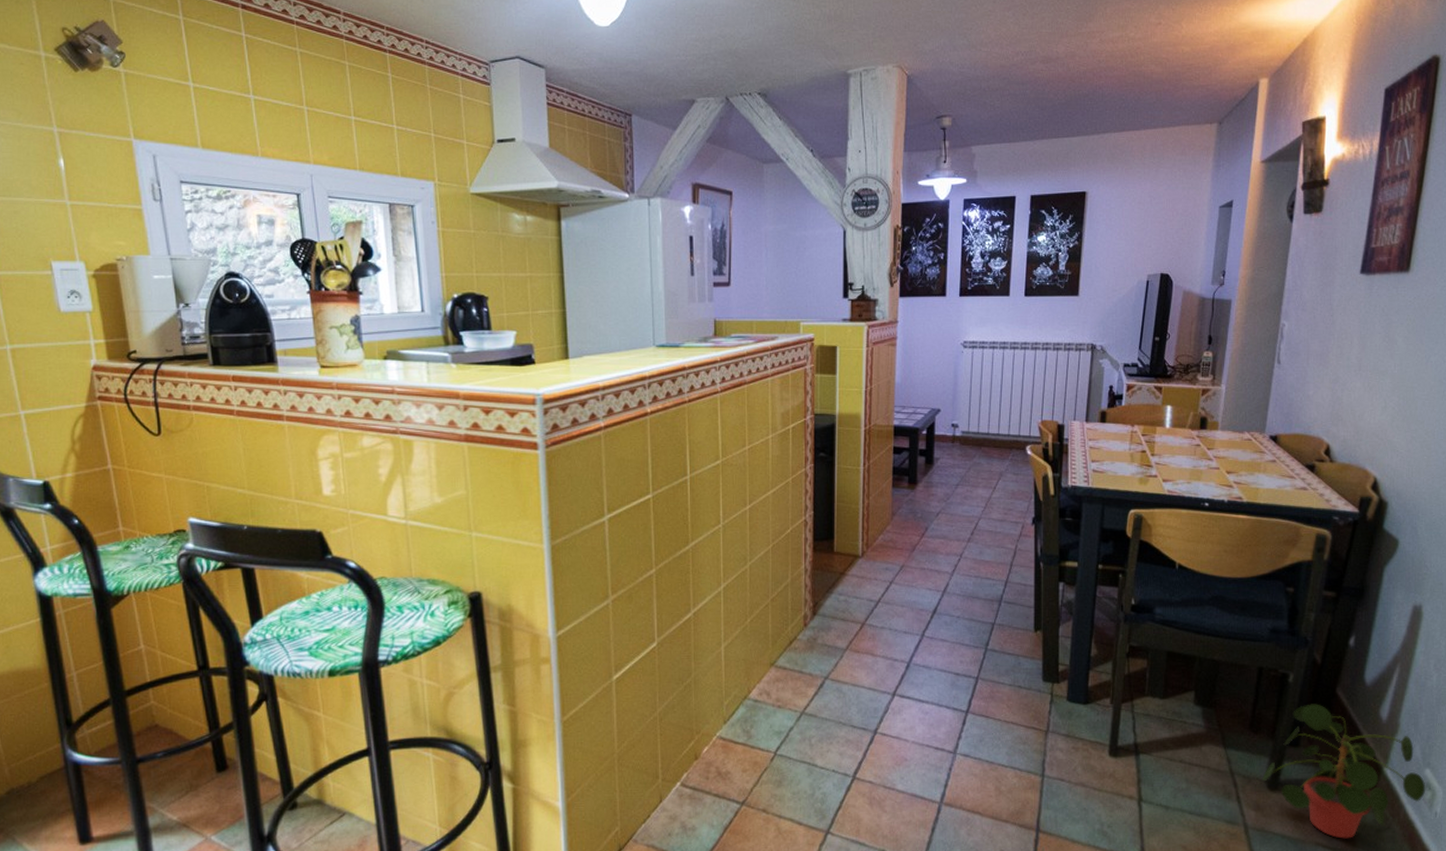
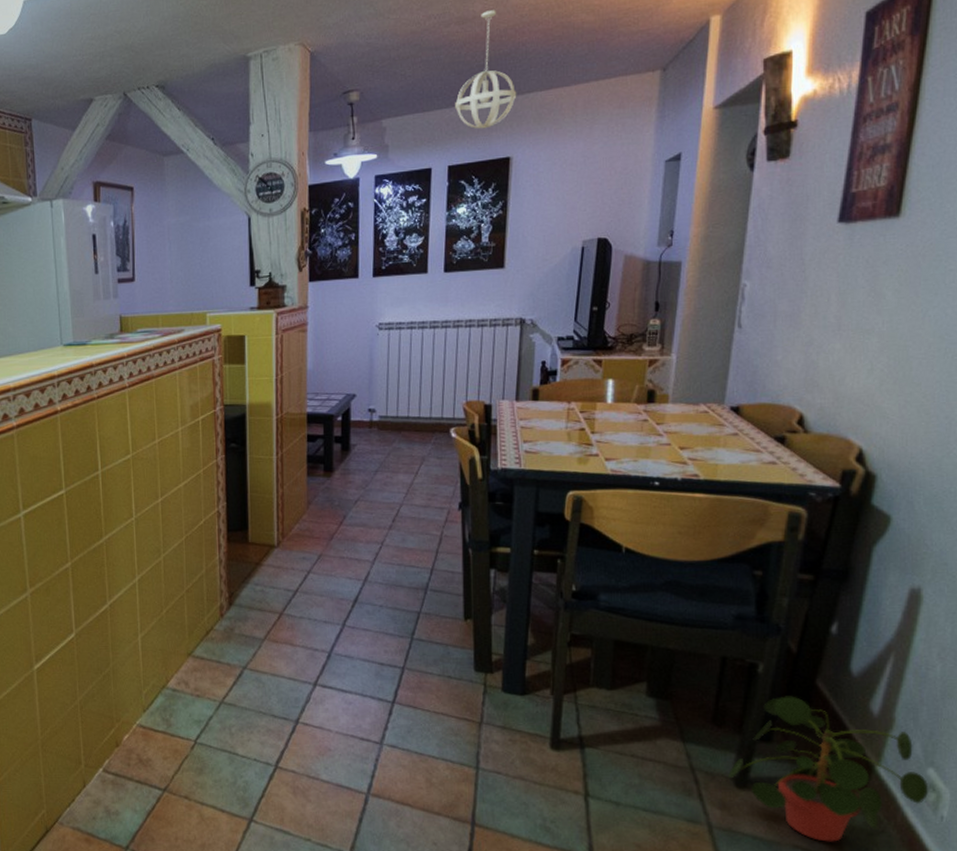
pendant light: none [1038,53,1094,163] -> present [455,10,517,129]

